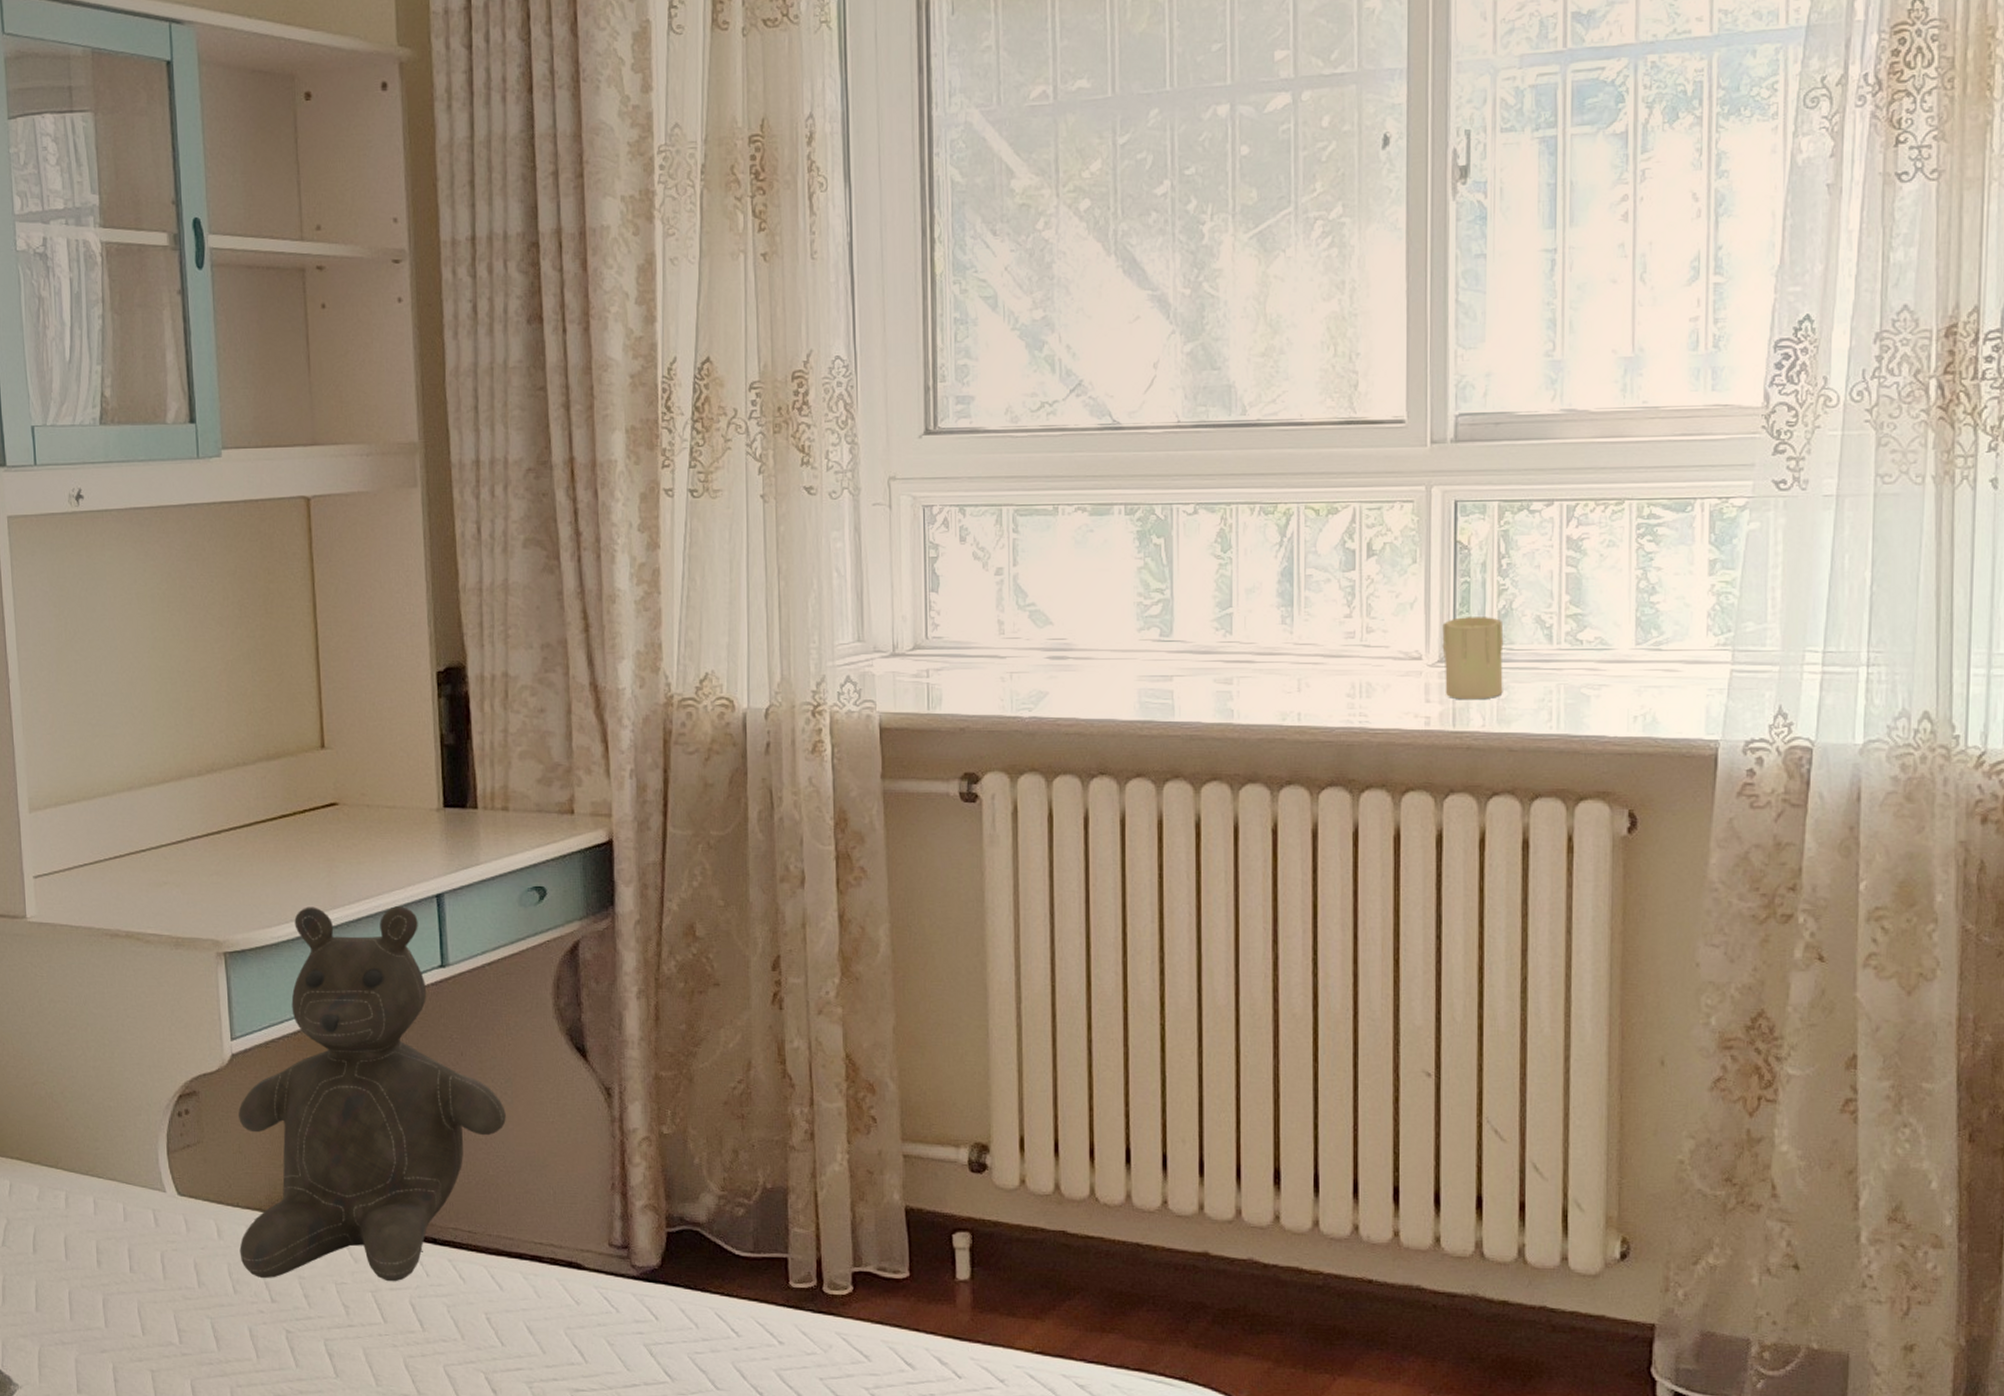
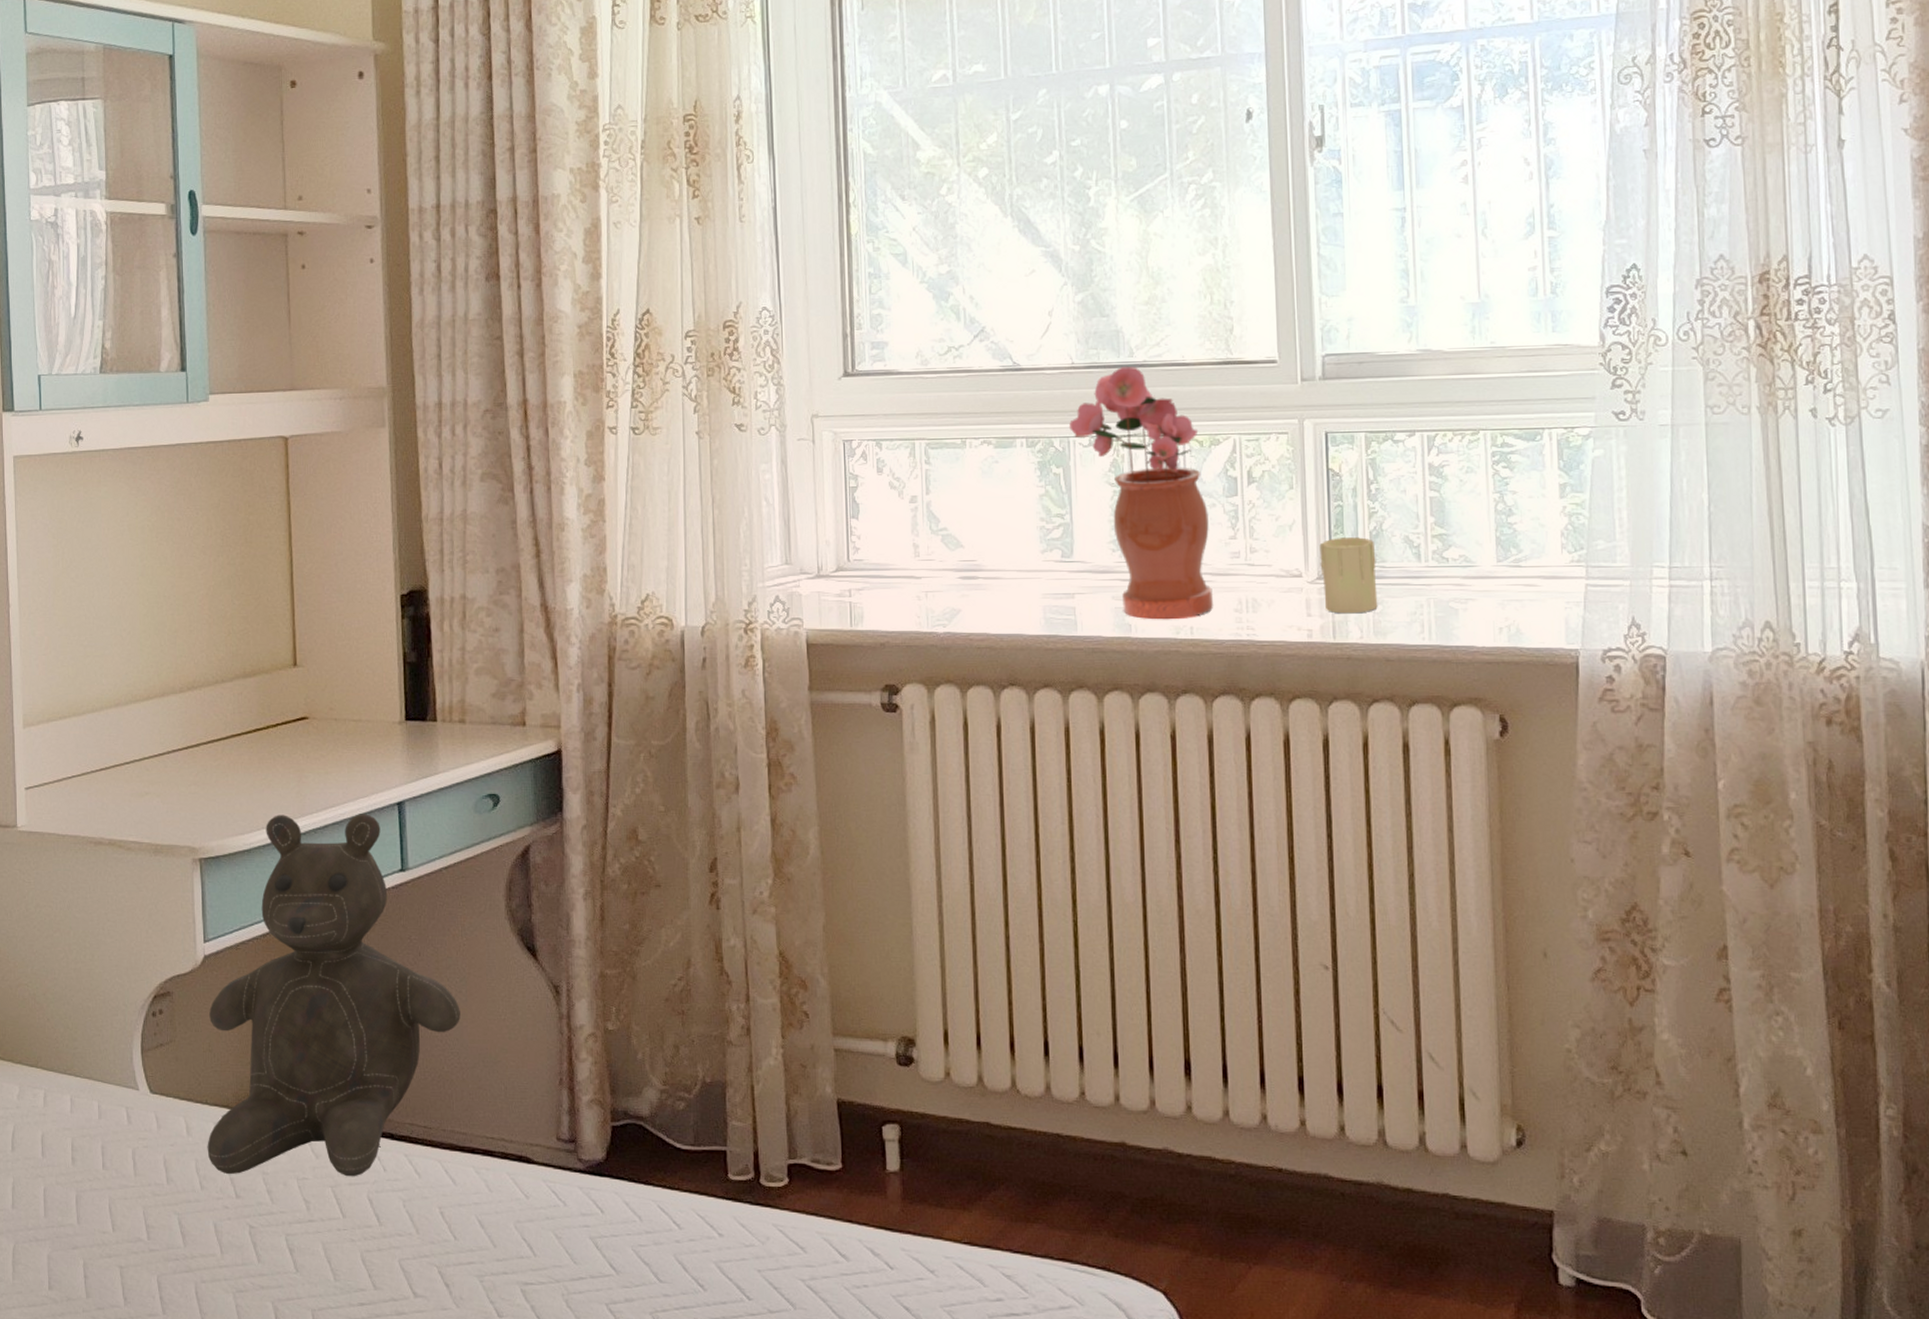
potted flower: none [1171,425,1323,705] -> present [1068,366,1213,620]

